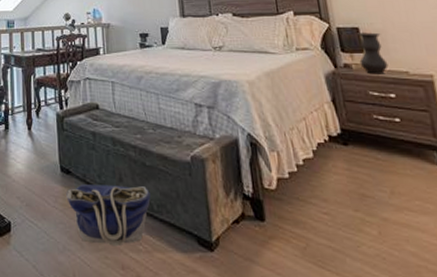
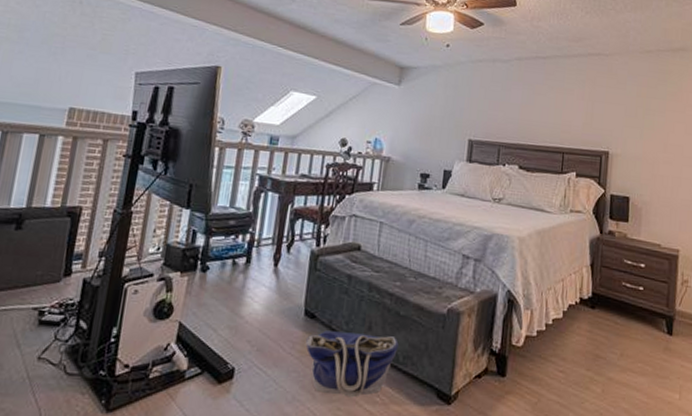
vase: present [357,32,389,74] -> none [622,202,647,245]

